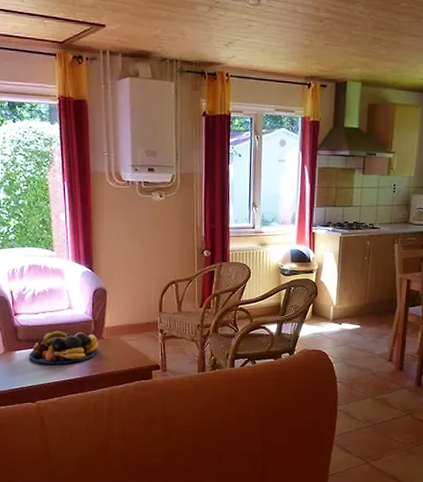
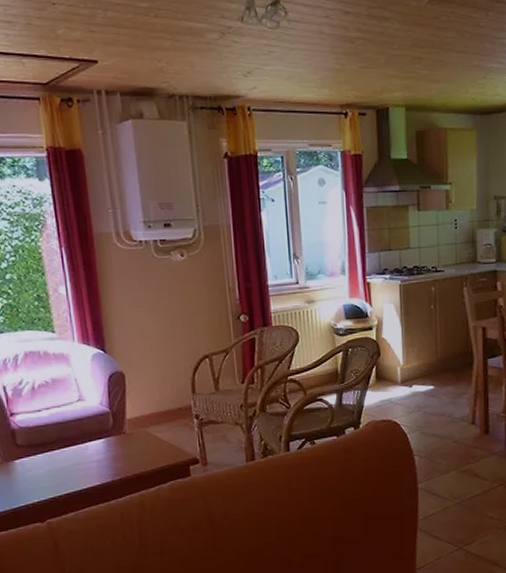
fruit bowl: present [28,330,98,365] -> none [31,428,120,473]

